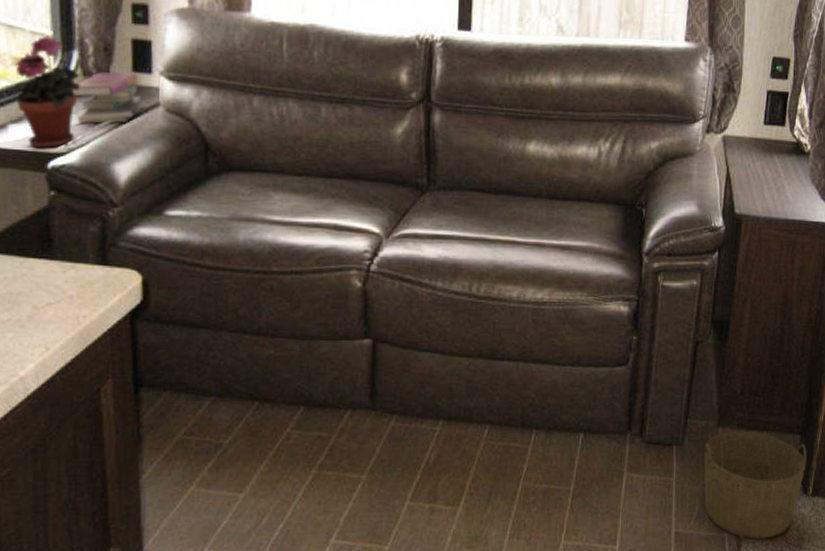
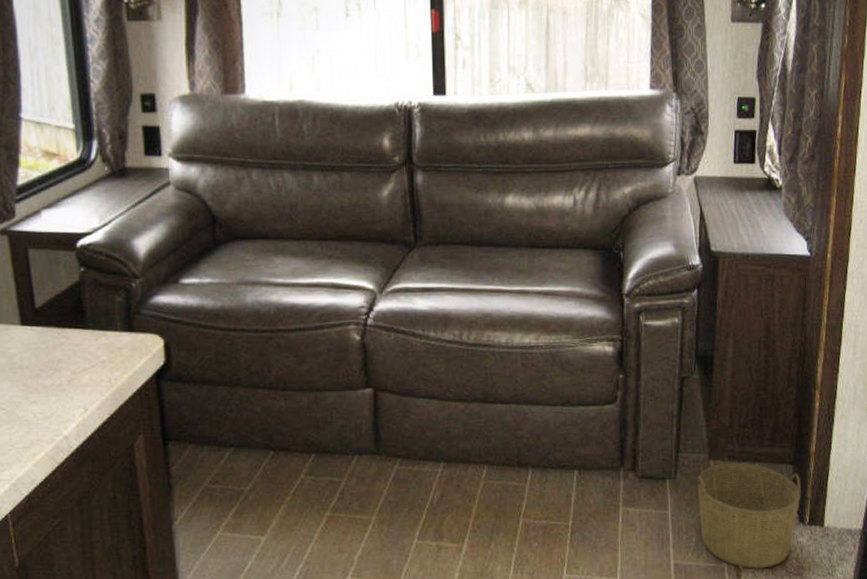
potted plant: present [14,36,80,149] -> none [45,129,100,230]
books: present [72,72,145,124] -> none [94,156,157,205]

